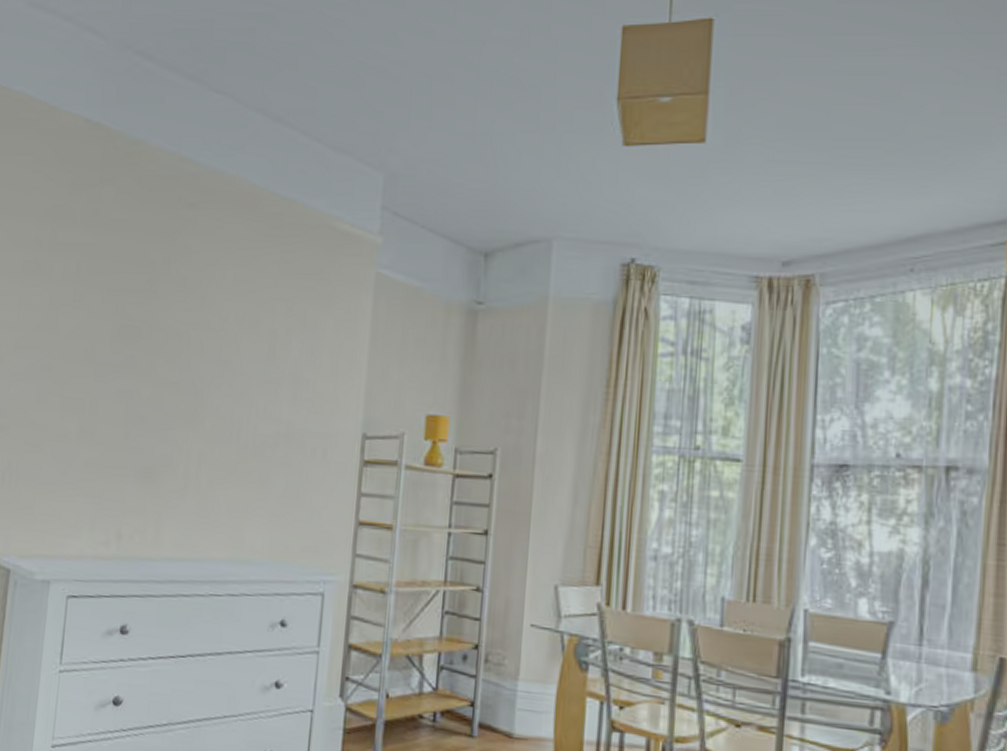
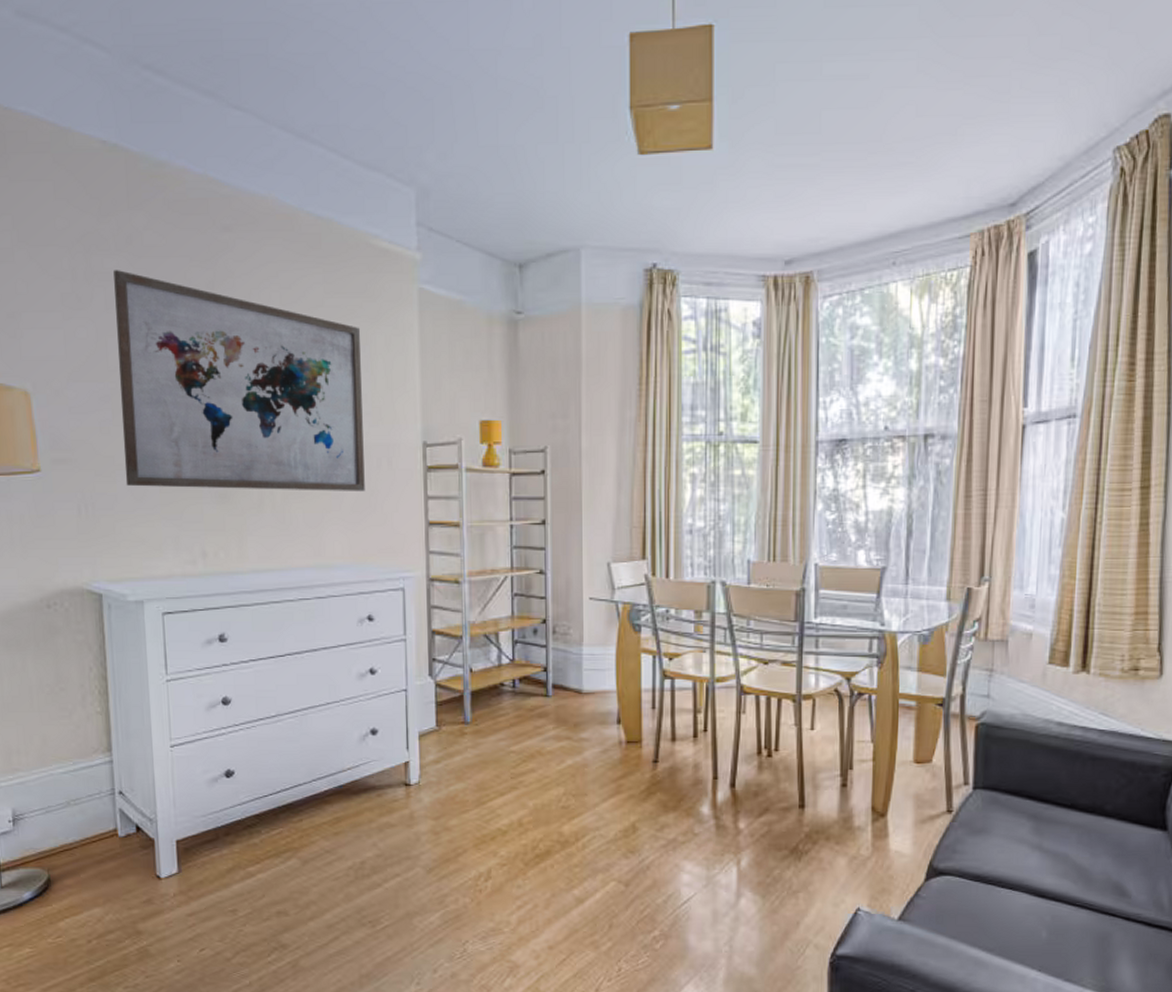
wall art: none [53,241,310,482] -> present [114,270,365,491]

